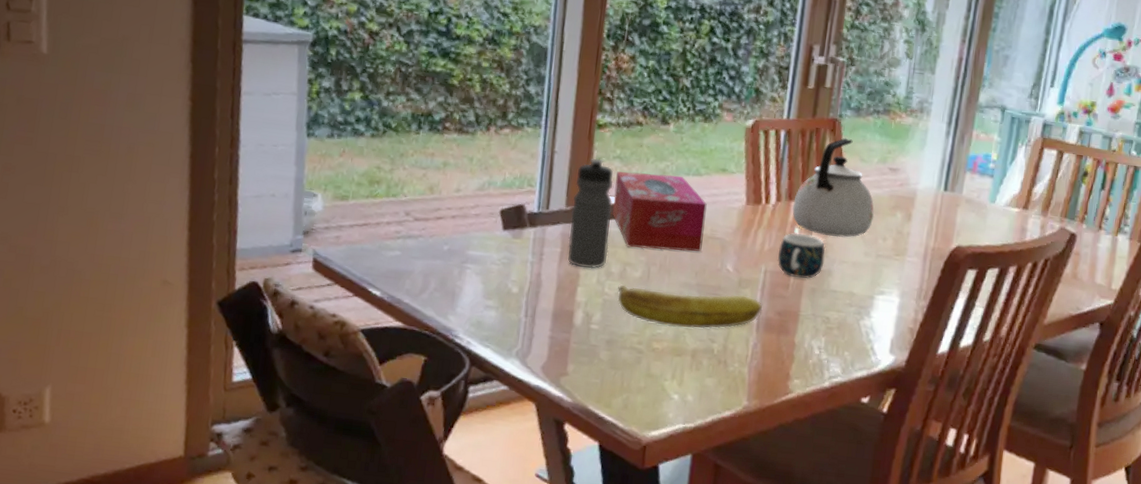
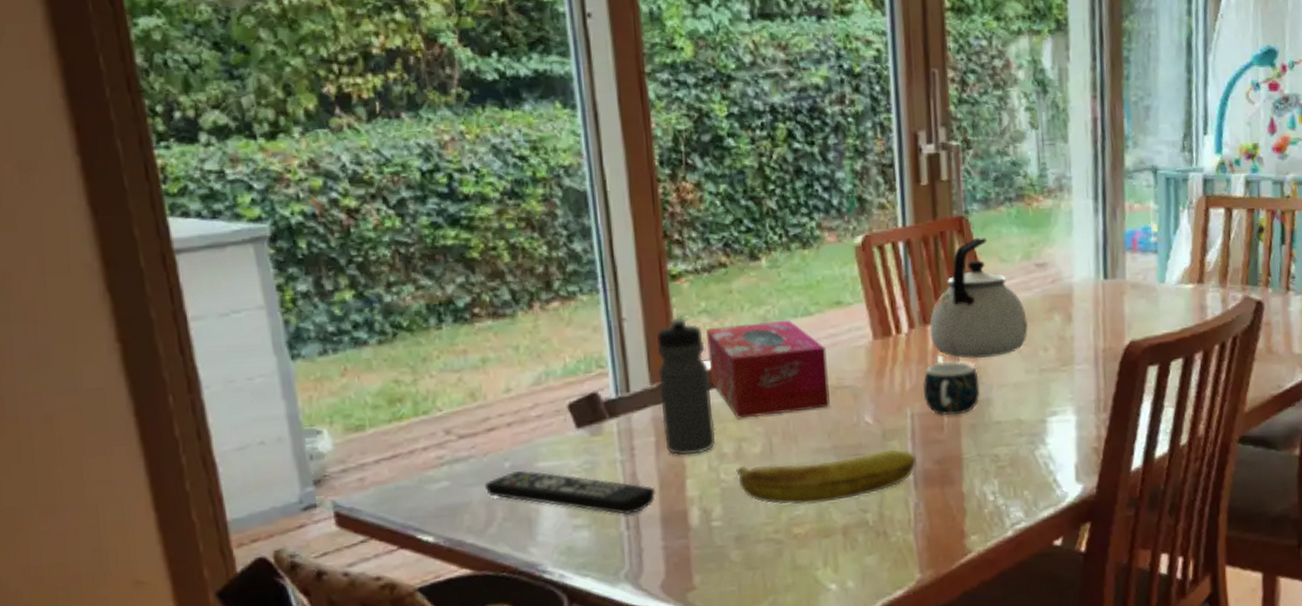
remote control: none [425,254,553,305] -> present [484,471,657,514]

